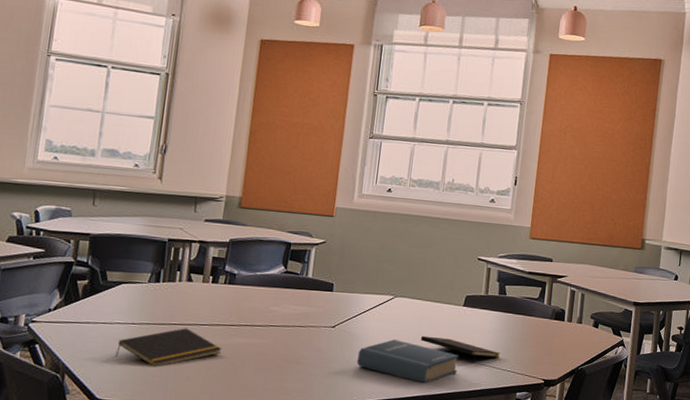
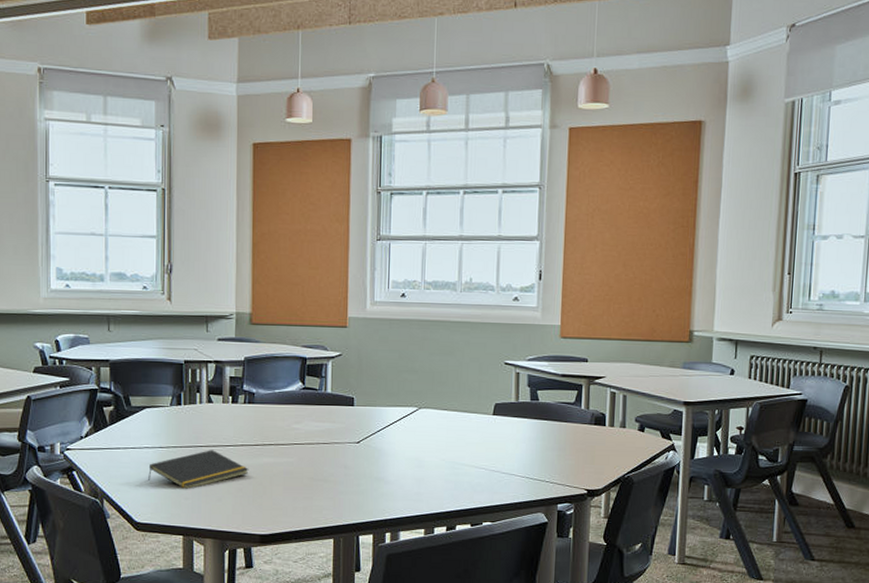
hardback book: present [357,339,459,383] -> none [385,453,492,497]
notepad: present [421,335,501,364] -> none [450,448,538,475]

